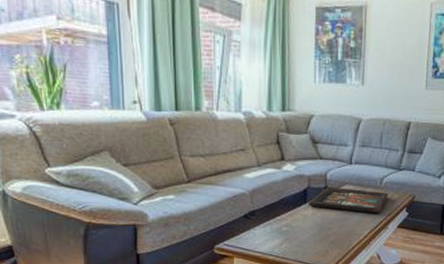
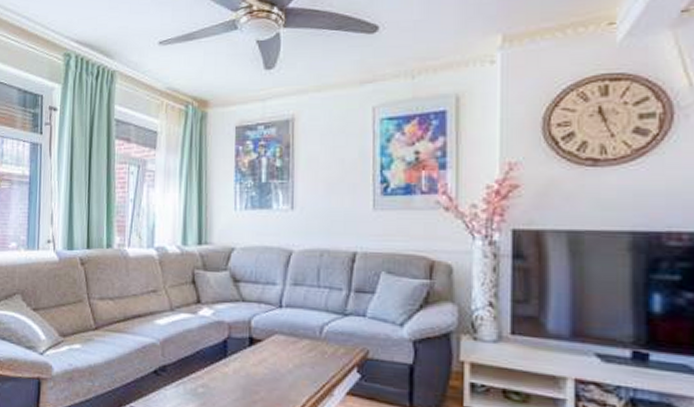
decorative tray: present [308,186,389,214] -> none [228,336,333,374]

